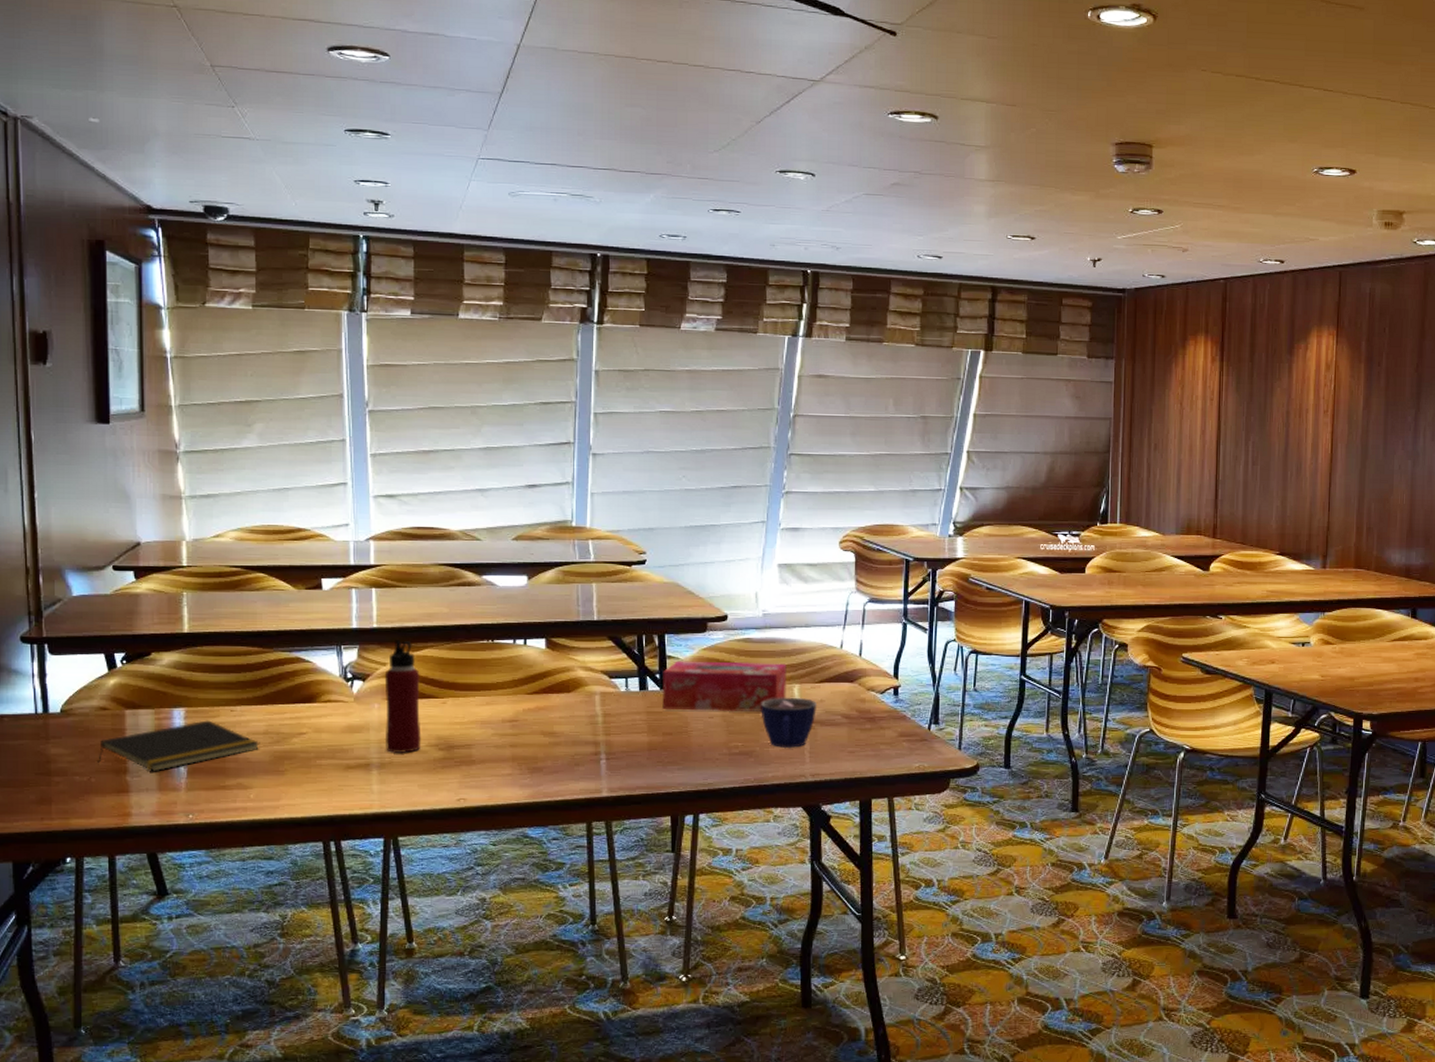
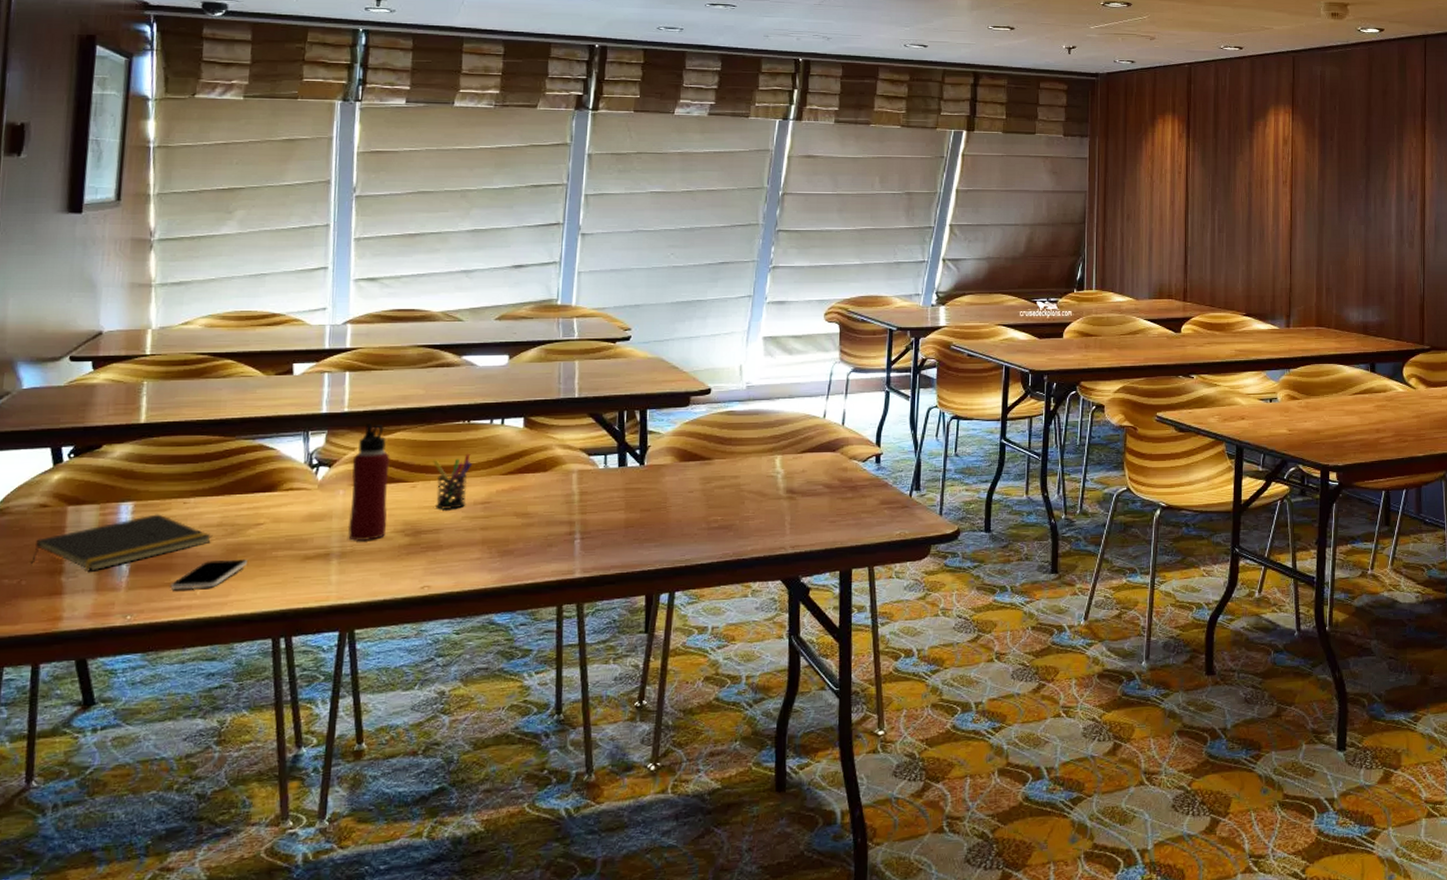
smartphone: none [226,766,294,793] -> present [170,559,247,590]
pen holder: none [461,672,499,726] -> present [433,453,473,509]
tissue box: present [662,660,787,712] -> none [641,434,769,486]
cup: present [761,697,818,749] -> none [742,468,800,521]

